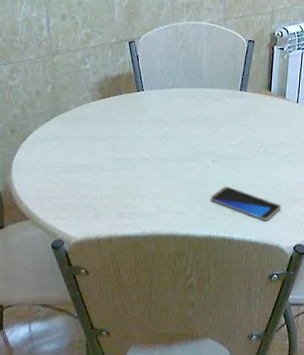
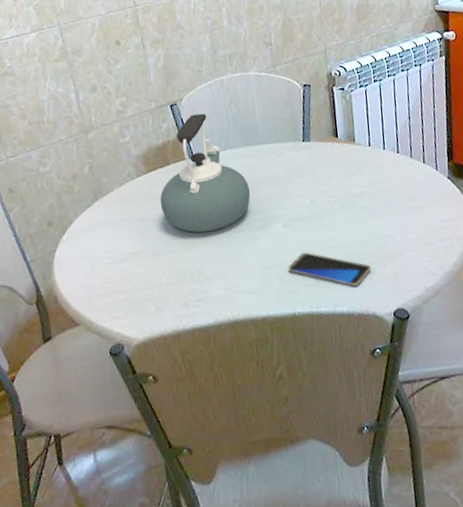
kettle: none [109,53,188,158] -> present [160,113,250,233]

